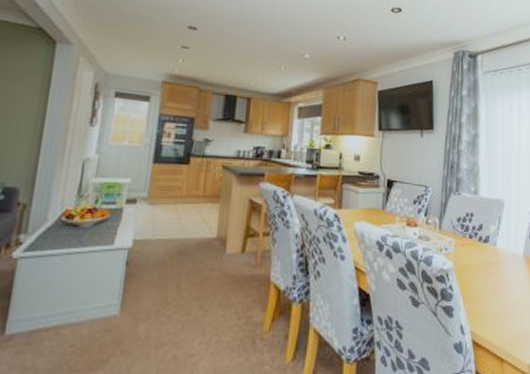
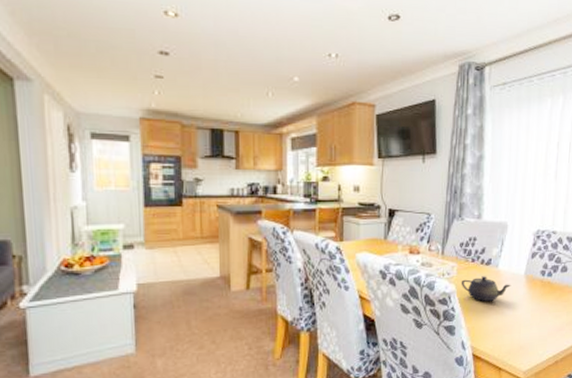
teapot: none [458,254,511,283] -> present [461,276,512,302]

